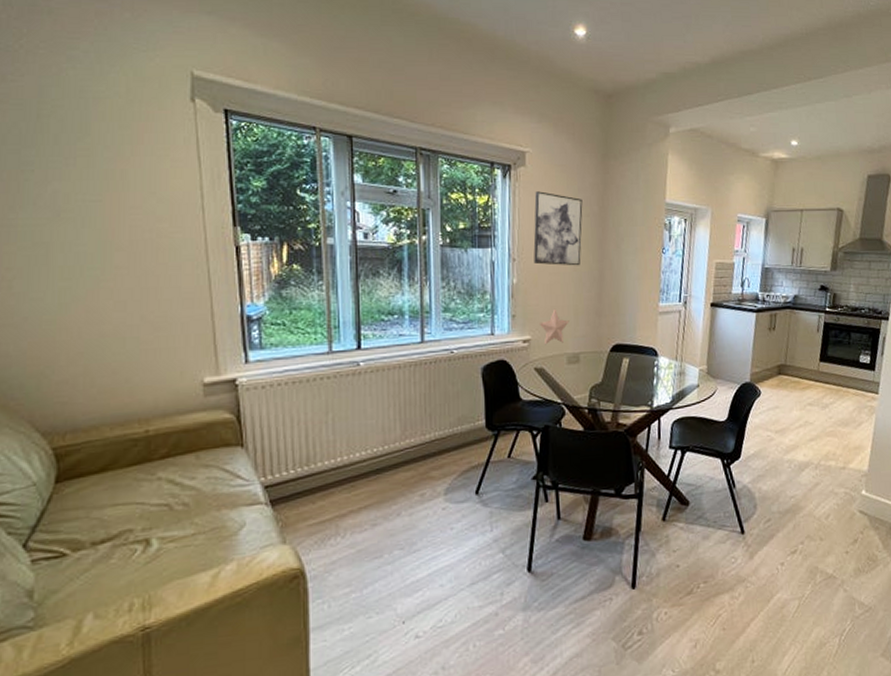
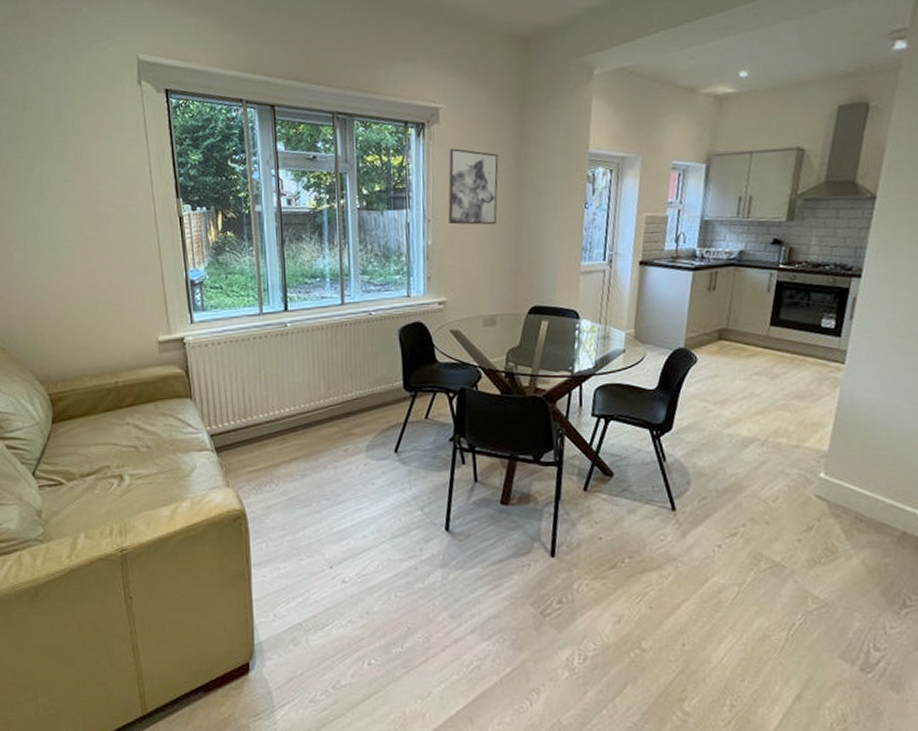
decorative star: present [538,308,569,345] -> none [454,269,485,307]

